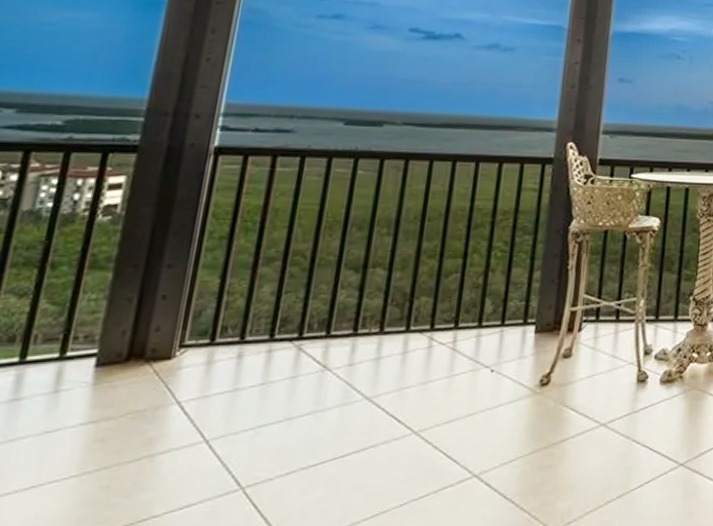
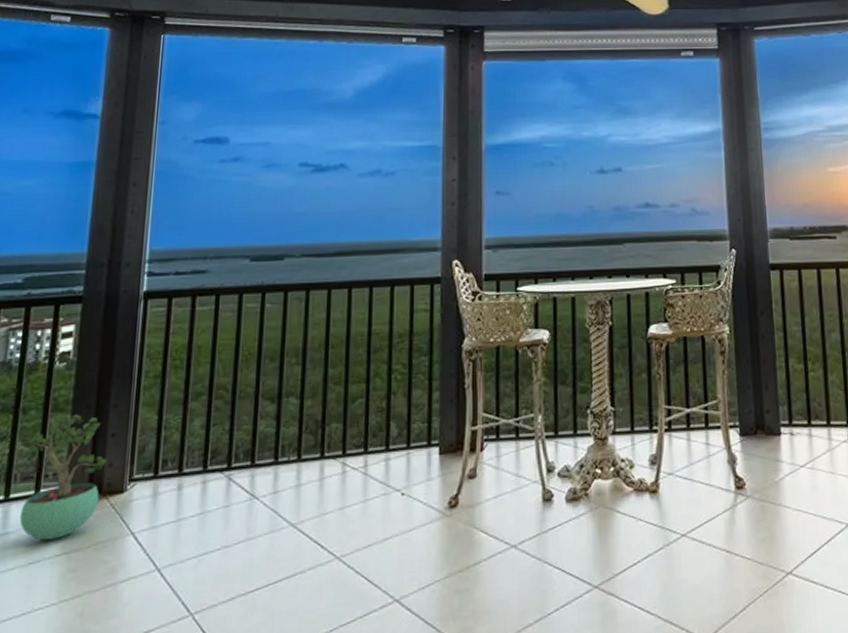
potted plant: none [37,273,156,407] -> present [20,414,108,540]

